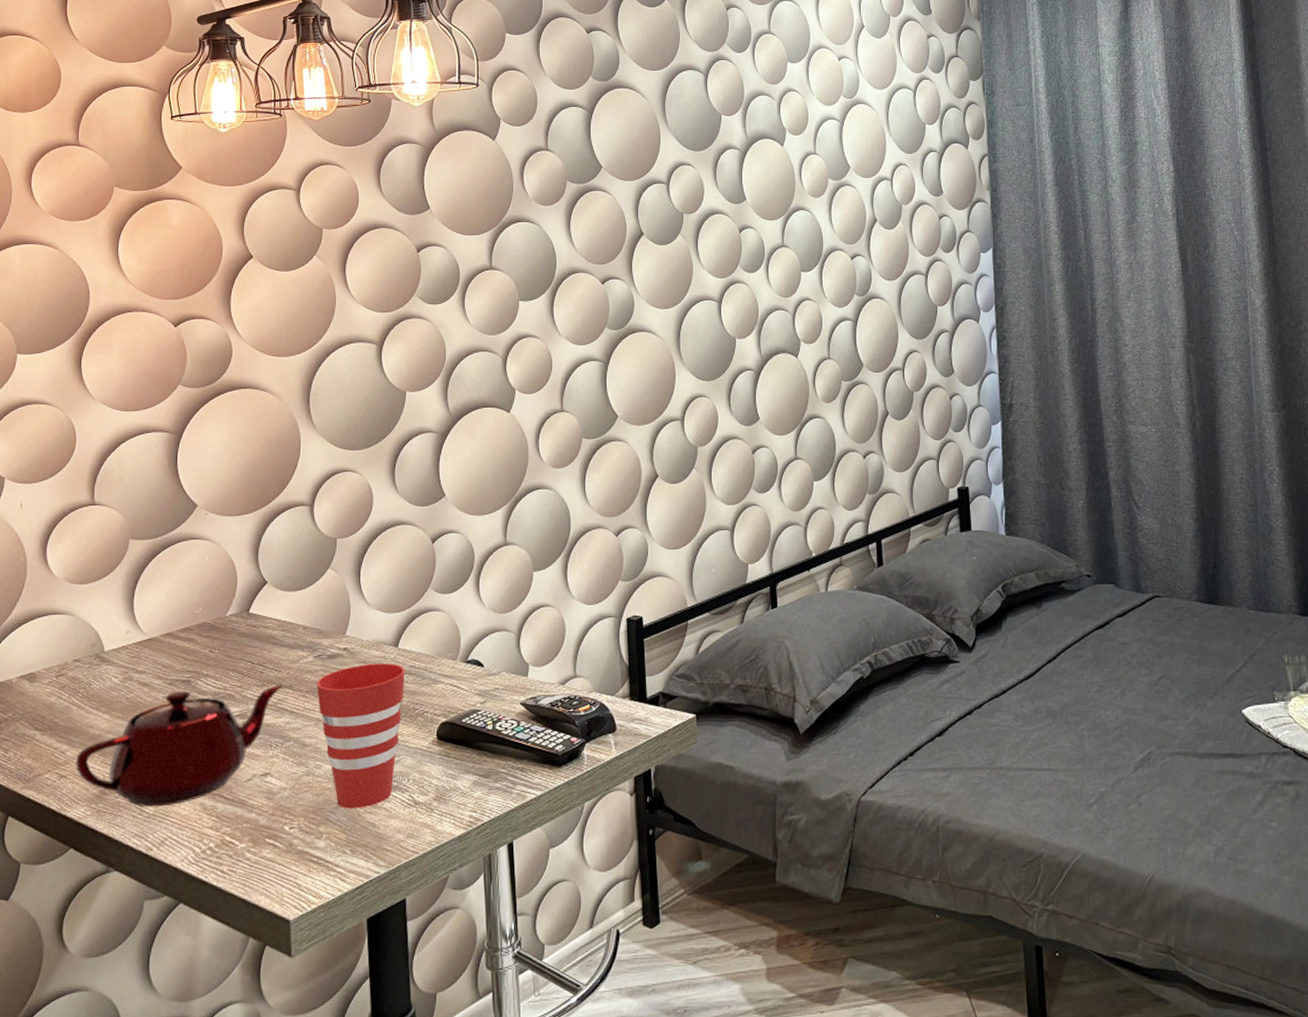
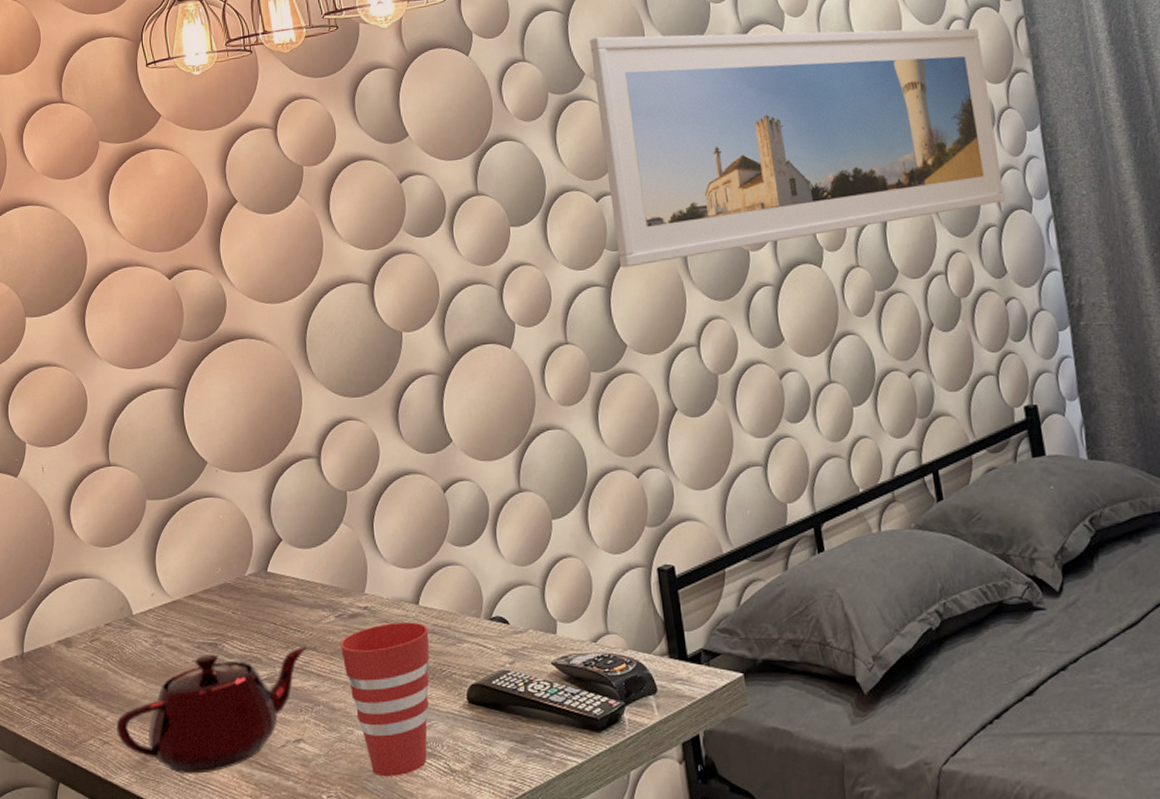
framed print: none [610,135,958,346] -> present [590,28,1005,268]

